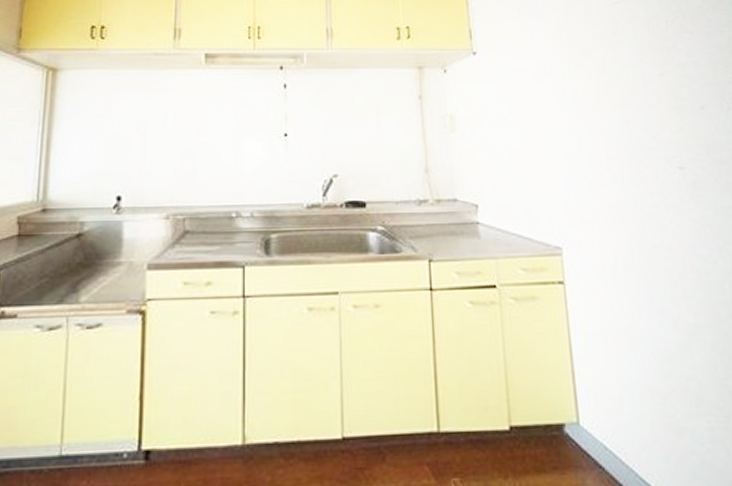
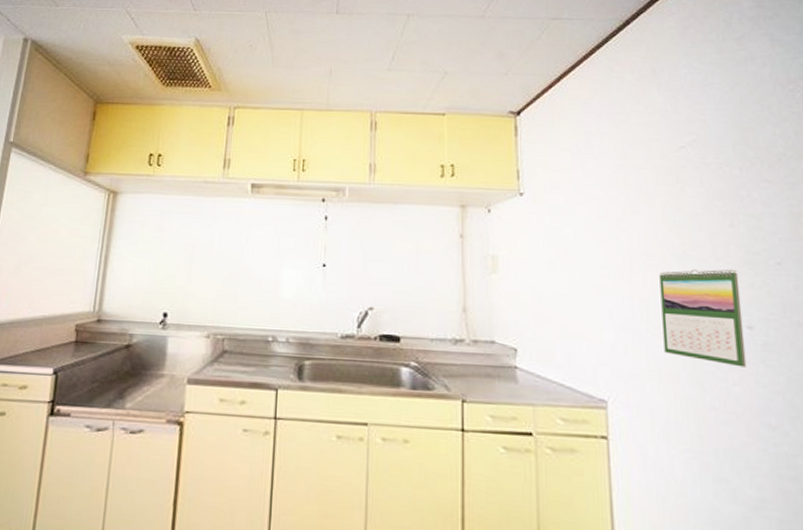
calendar: none [602,116,680,205] -> present [659,269,747,367]

